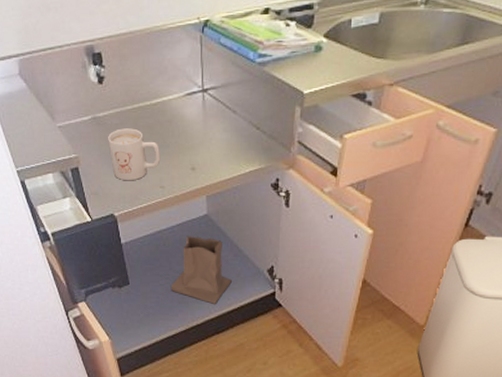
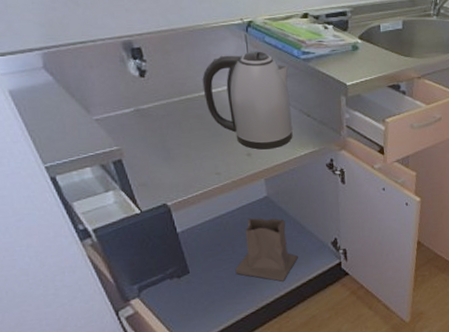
mug: present [108,128,161,181] -> none [154,119,214,170]
kettle: none [155,54,242,164] -> present [202,51,293,150]

